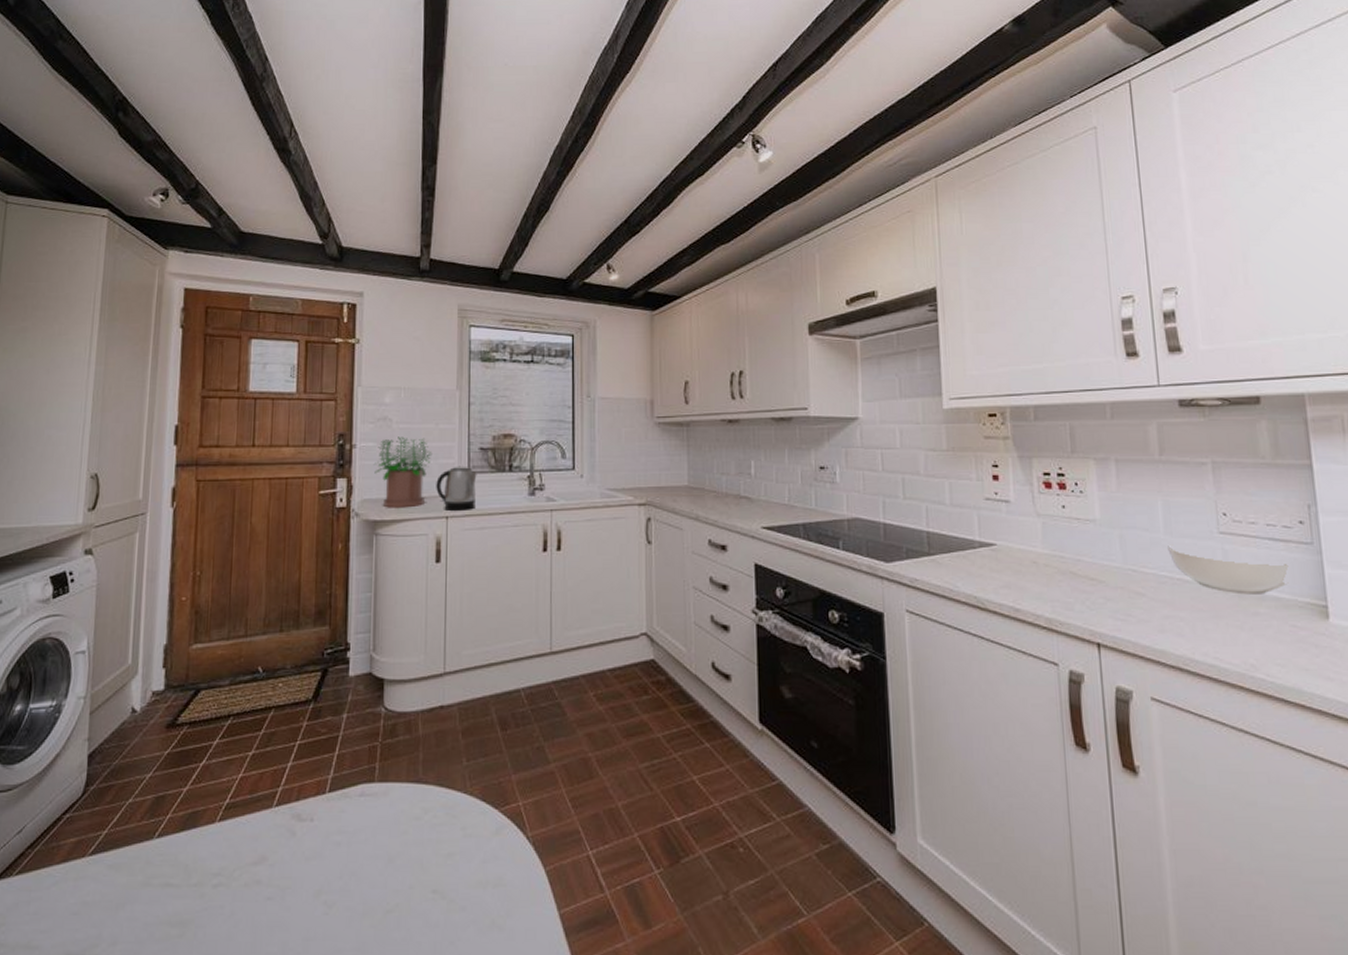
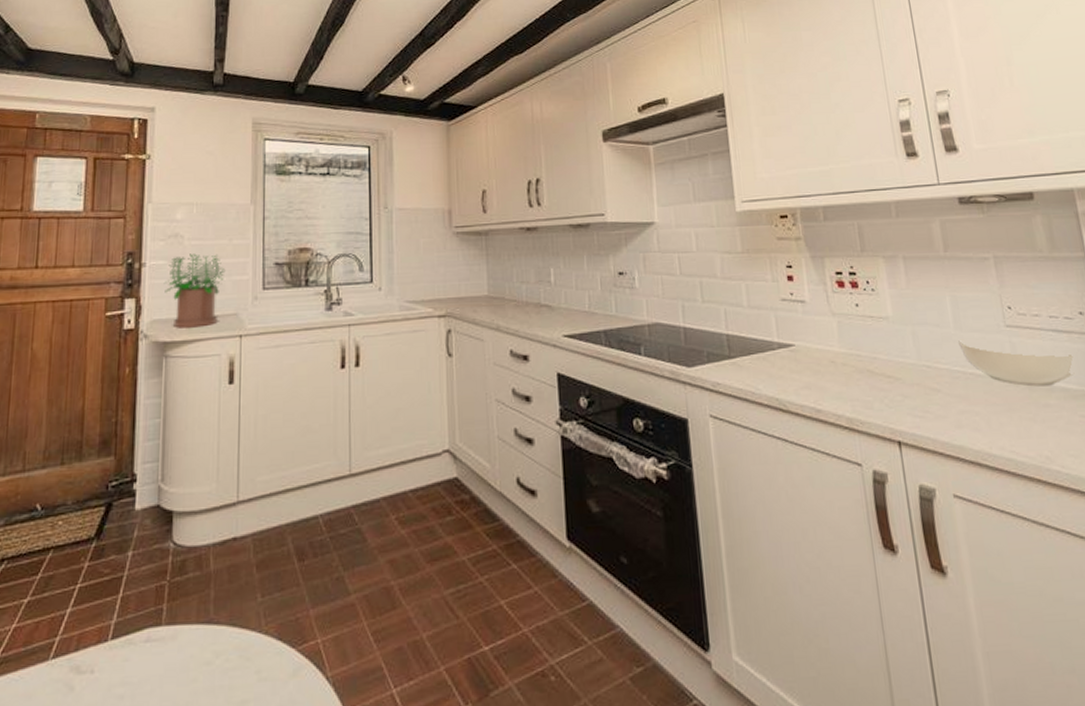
kettle: present [436,466,477,512] -> none [229,282,272,330]

